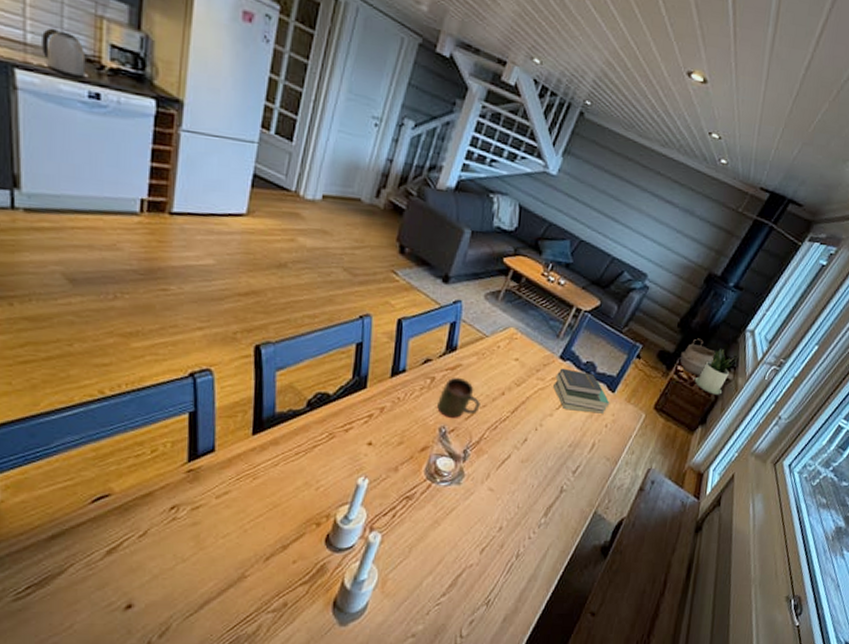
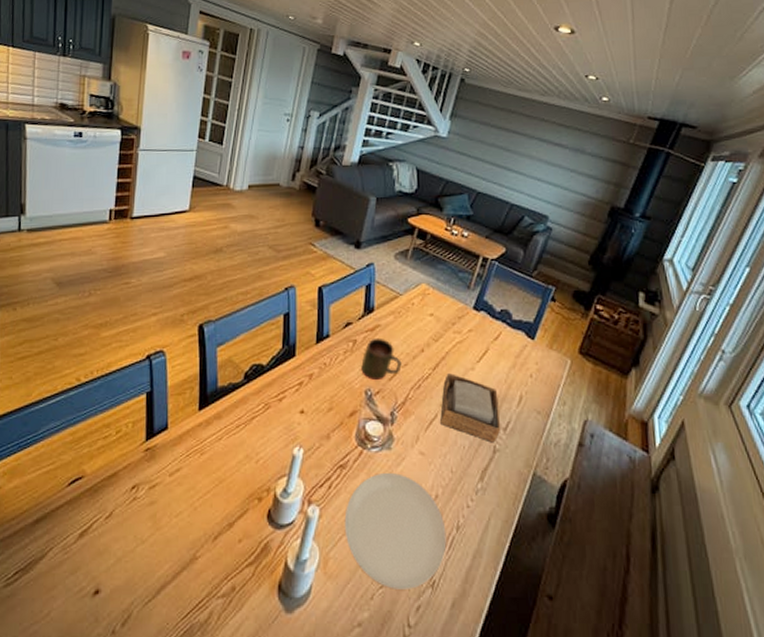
kettle: present [42,27,86,80] -> none [44,90,73,124]
plate: none [406,505,506,607] -> present [344,472,447,589]
napkin holder: none [513,418,572,484] -> present [440,373,501,443]
books: present [553,368,610,414] -> none [471,319,532,363]
woven basket: present [680,338,716,376] -> none [597,274,635,314]
planter: present [694,348,737,395] -> none [617,281,660,332]

